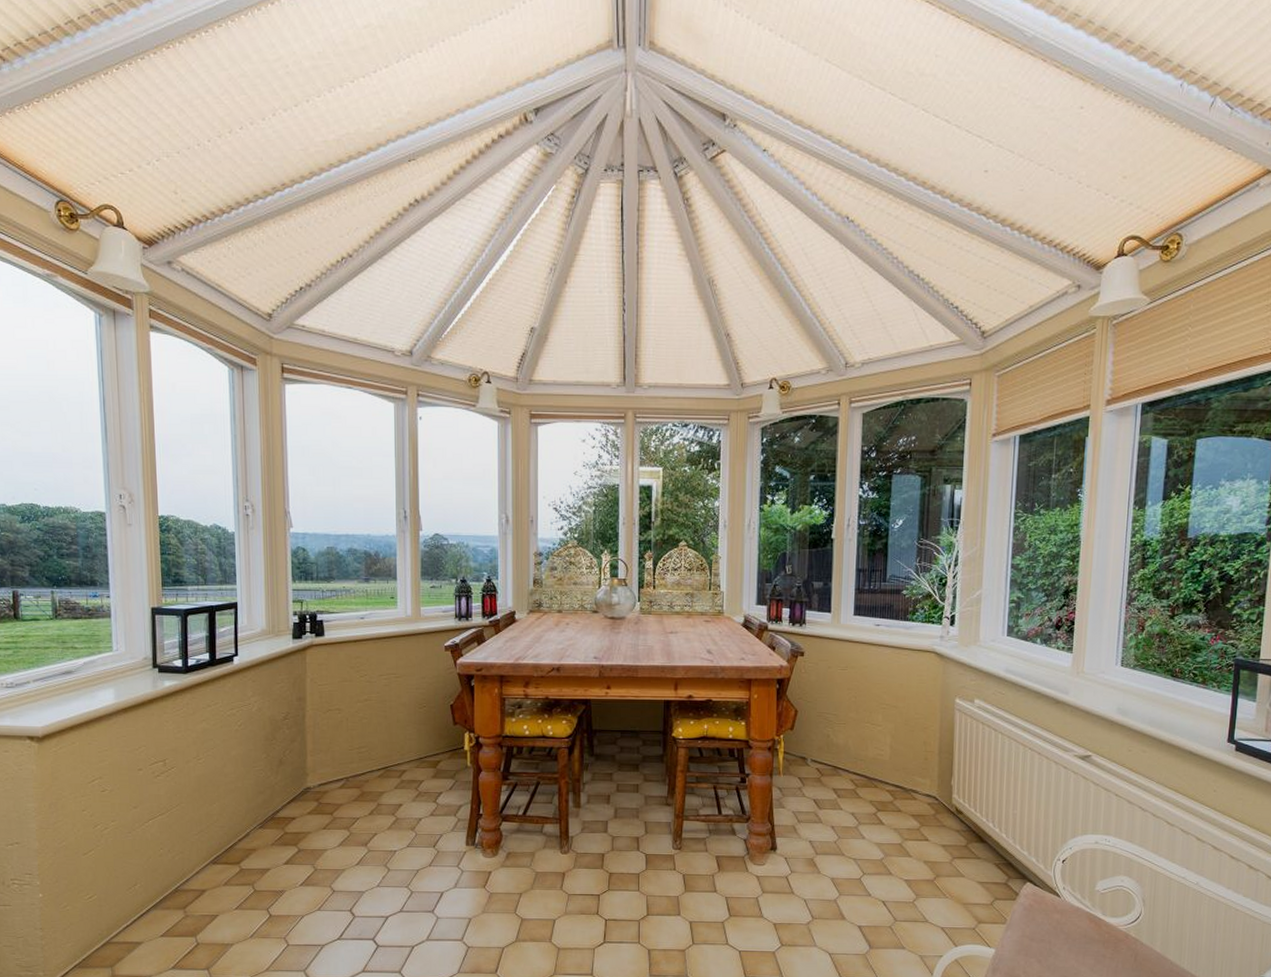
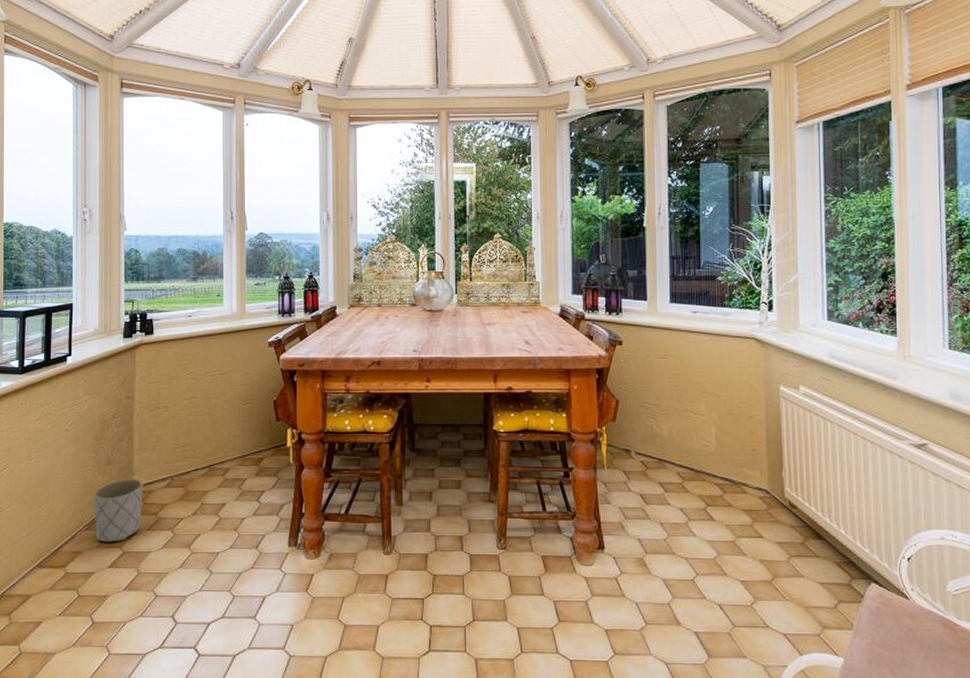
planter: none [266,779,318,841] -> present [93,479,143,543]

